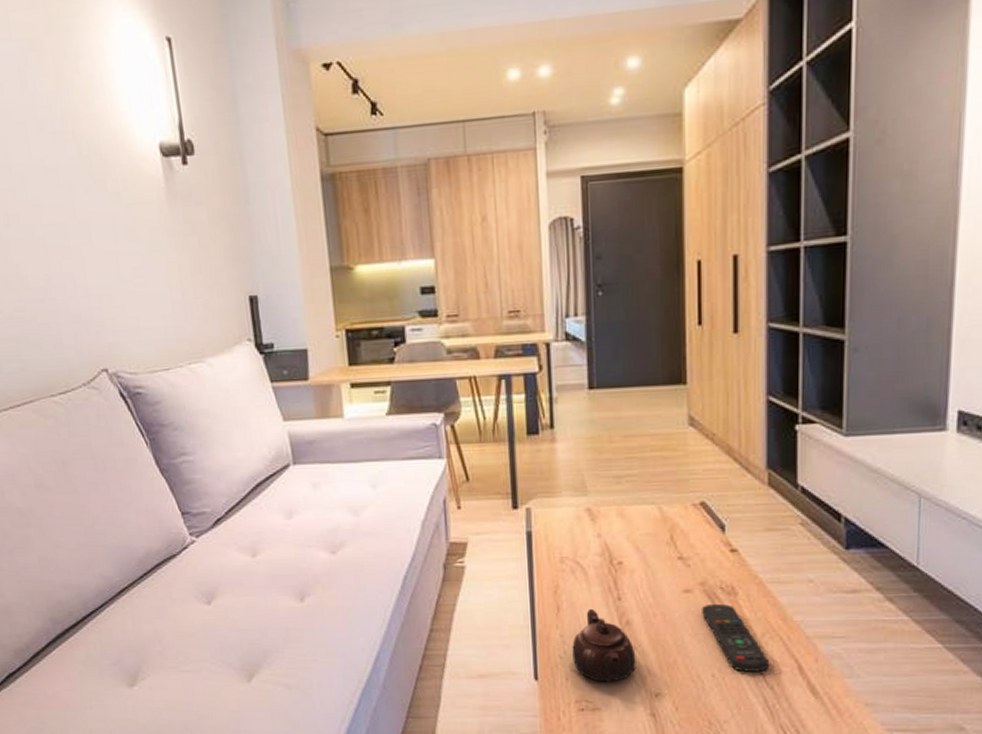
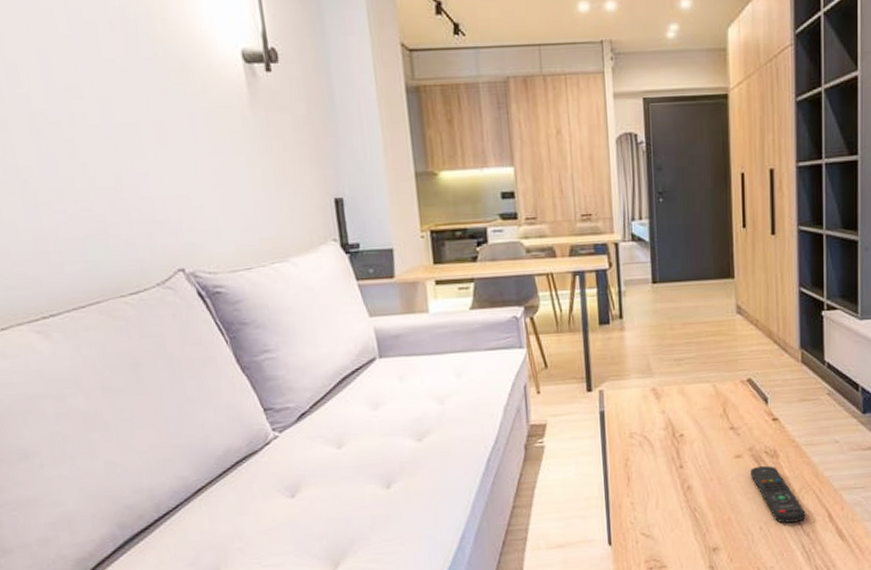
teapot: present [572,608,636,682] -> none [641,477,697,543]

